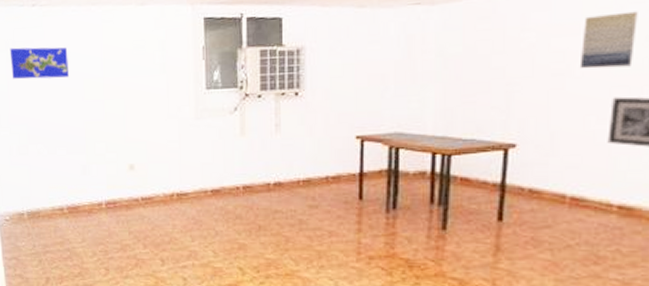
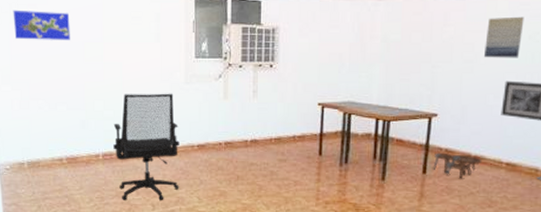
office chair: none [116,131,192,254] -> present [113,93,180,200]
nesting tables: none [512,193,583,228] -> present [433,152,483,179]

